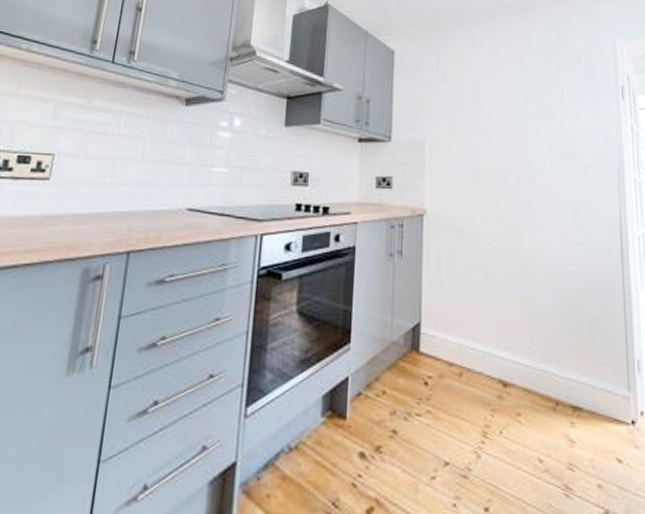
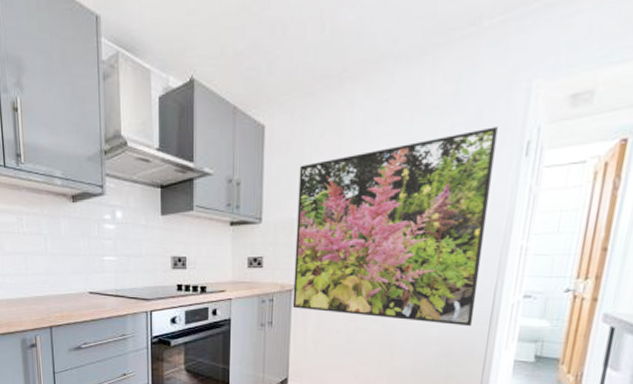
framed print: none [424,72,606,261] -> present [292,127,498,327]

